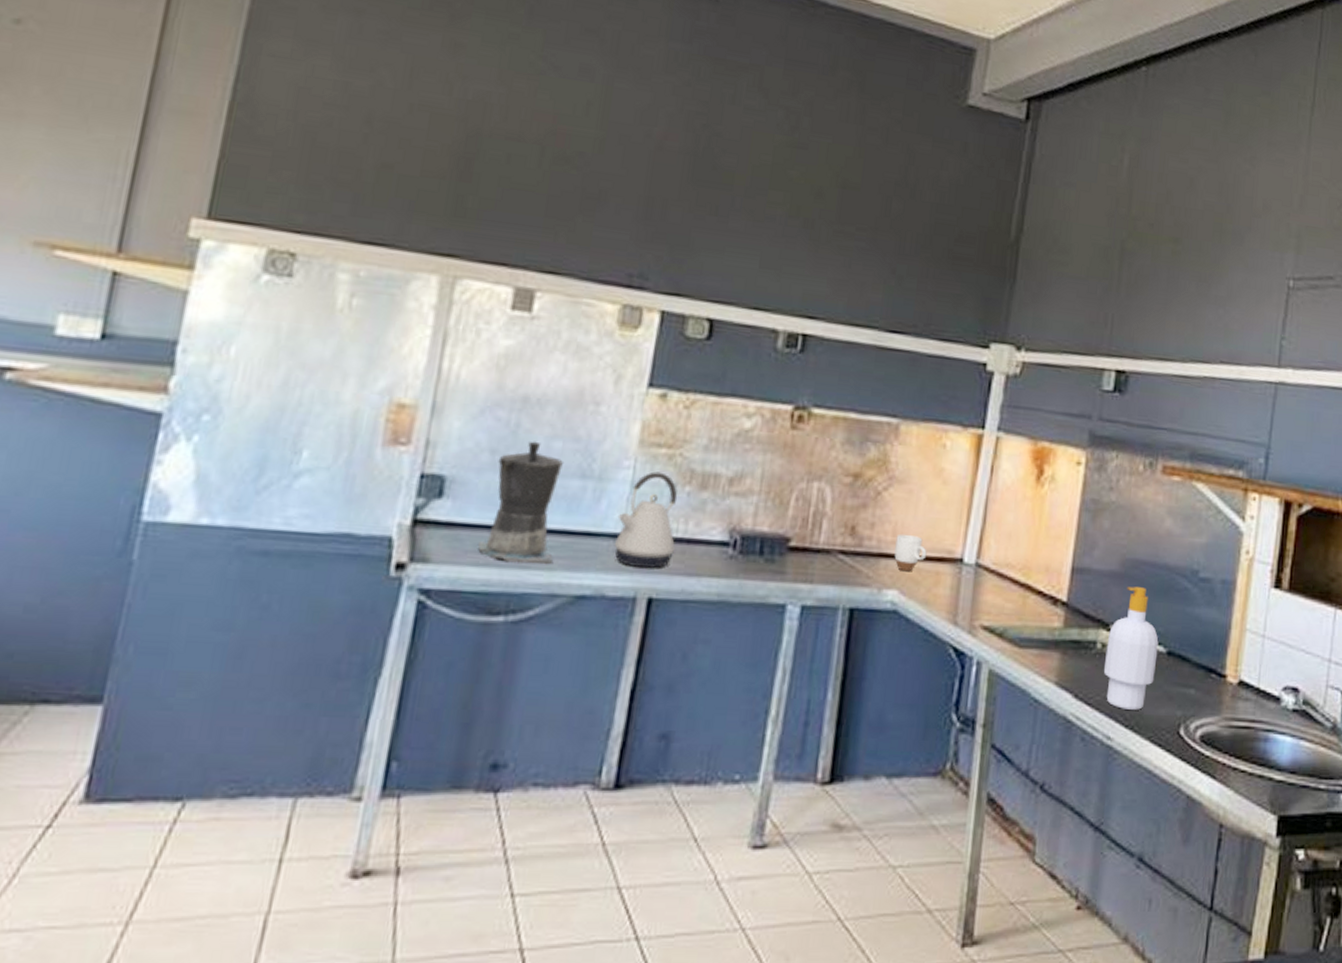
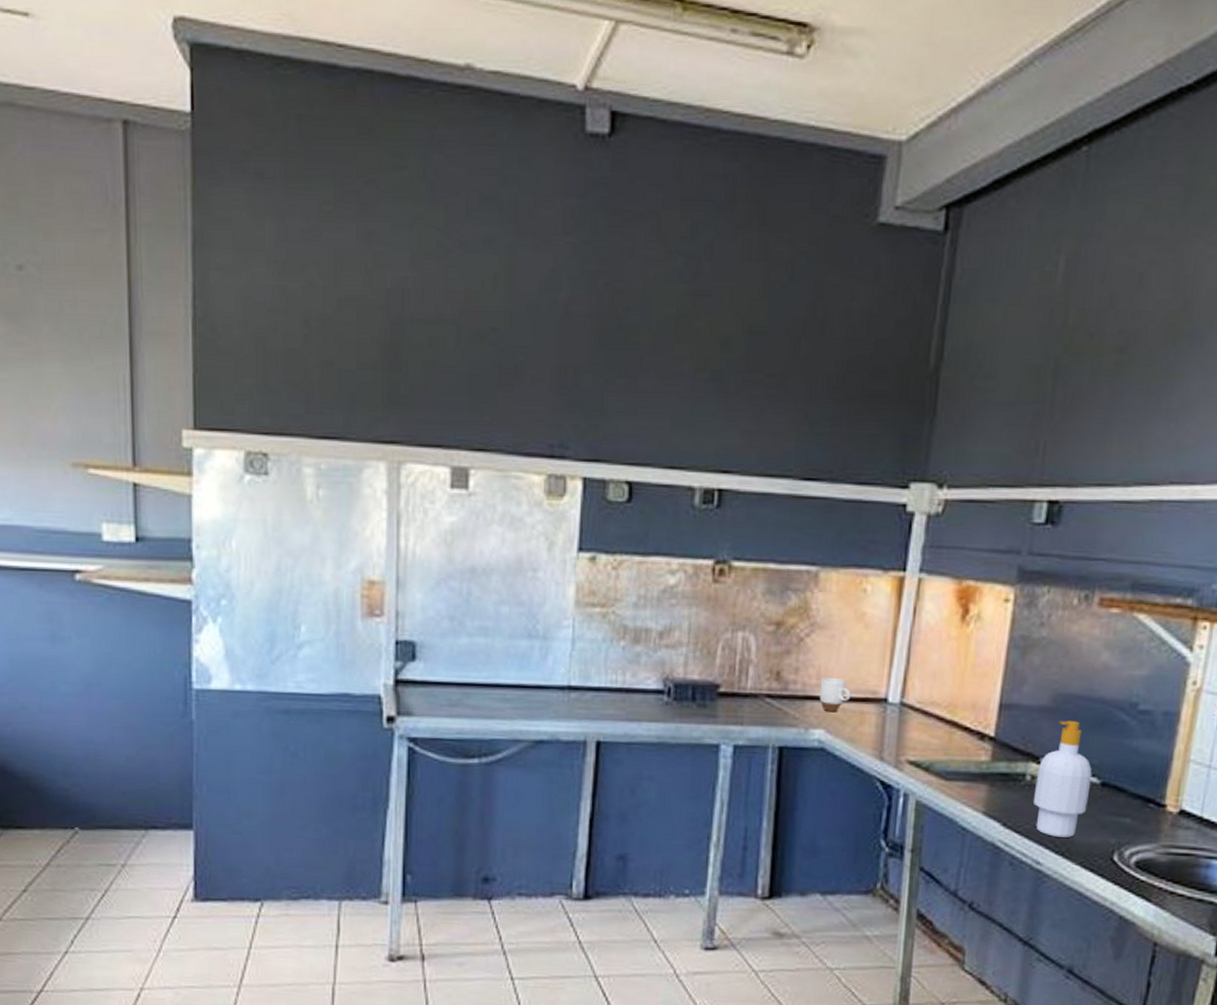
coffee maker: present [478,441,565,565] -> none [450,607,513,715]
kettle: present [613,471,678,569] -> none [562,629,615,716]

